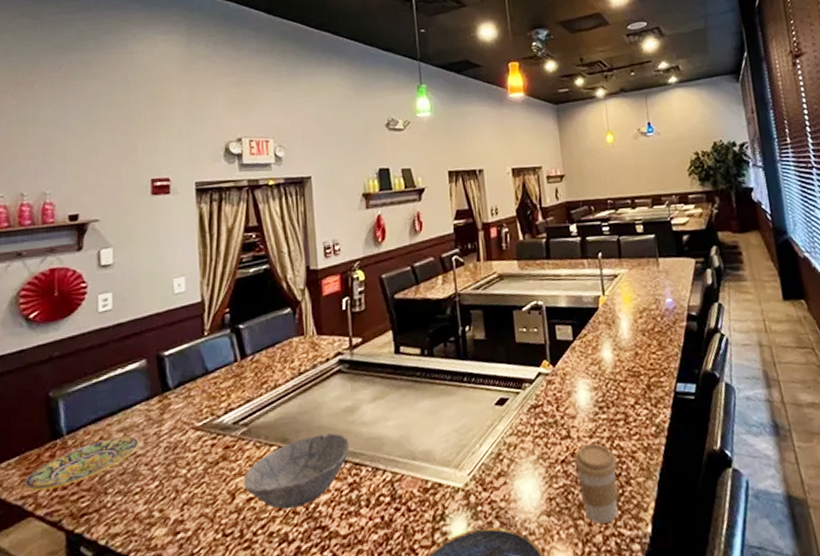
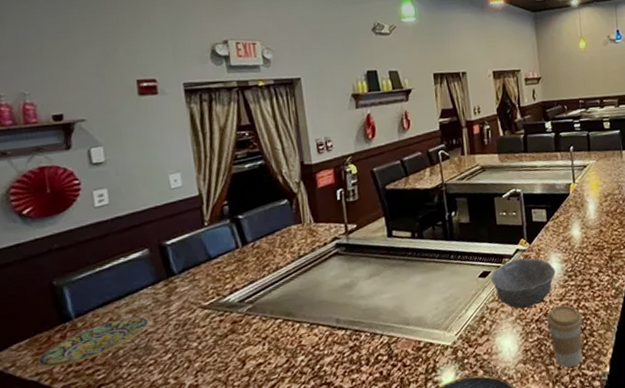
bowl: present [243,433,349,510] -> none [252,306,349,371]
bowl: none [509,383,584,446] -> present [491,258,556,309]

